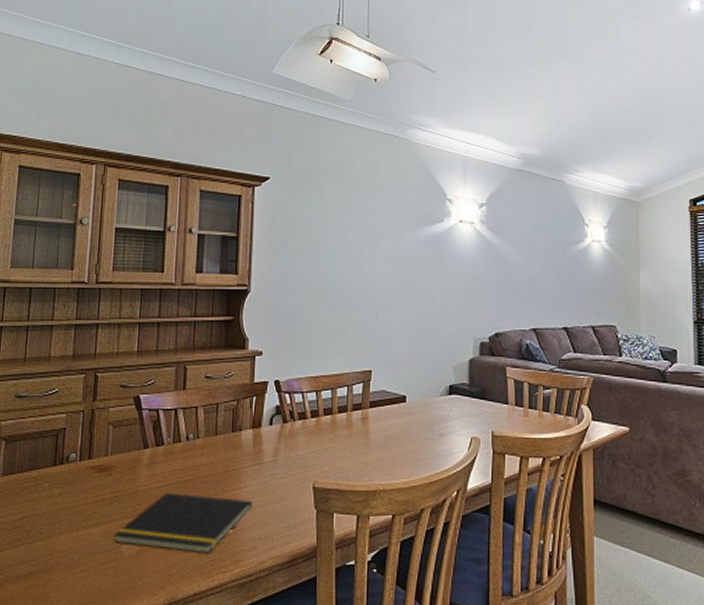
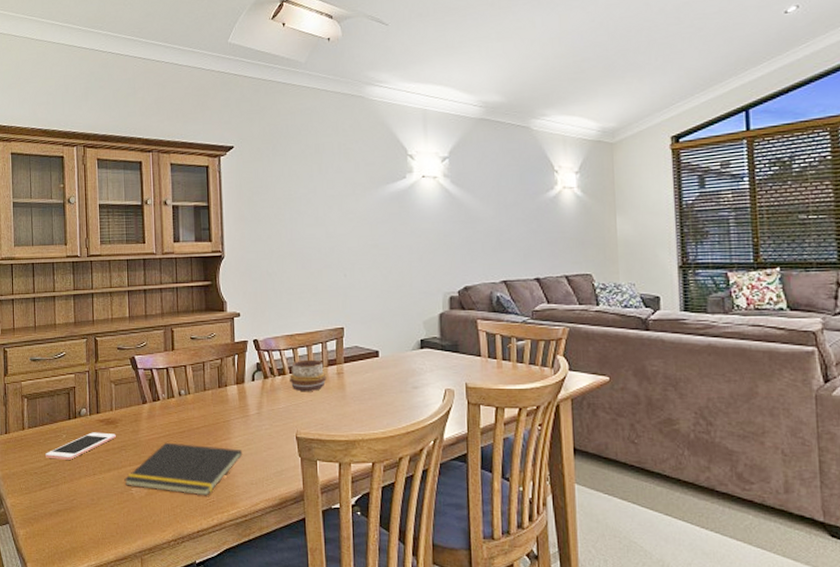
cell phone: none [20,480,109,513] -> present [45,432,116,460]
decorative bowl: none [311,403,350,437] -> present [289,359,327,391]

